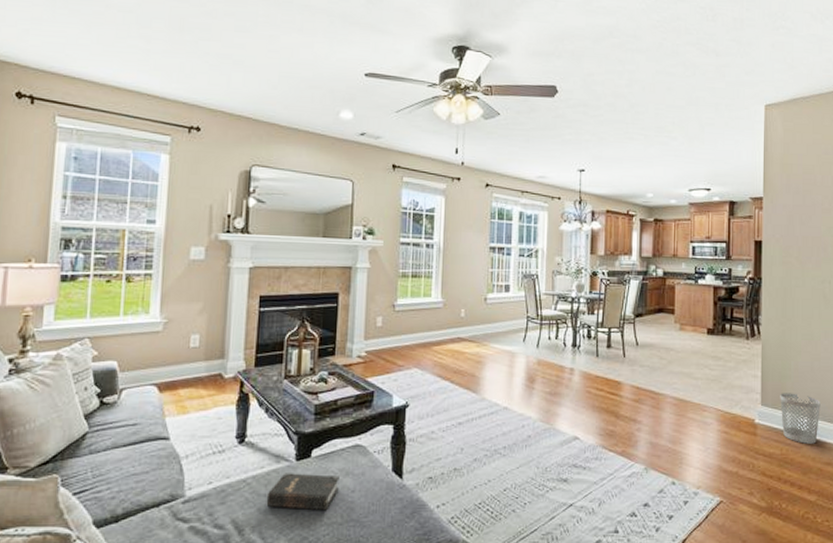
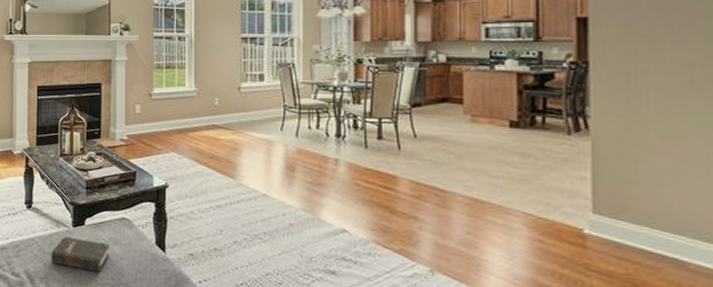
wastebasket: present [780,393,821,444] -> none [622,200,690,267]

